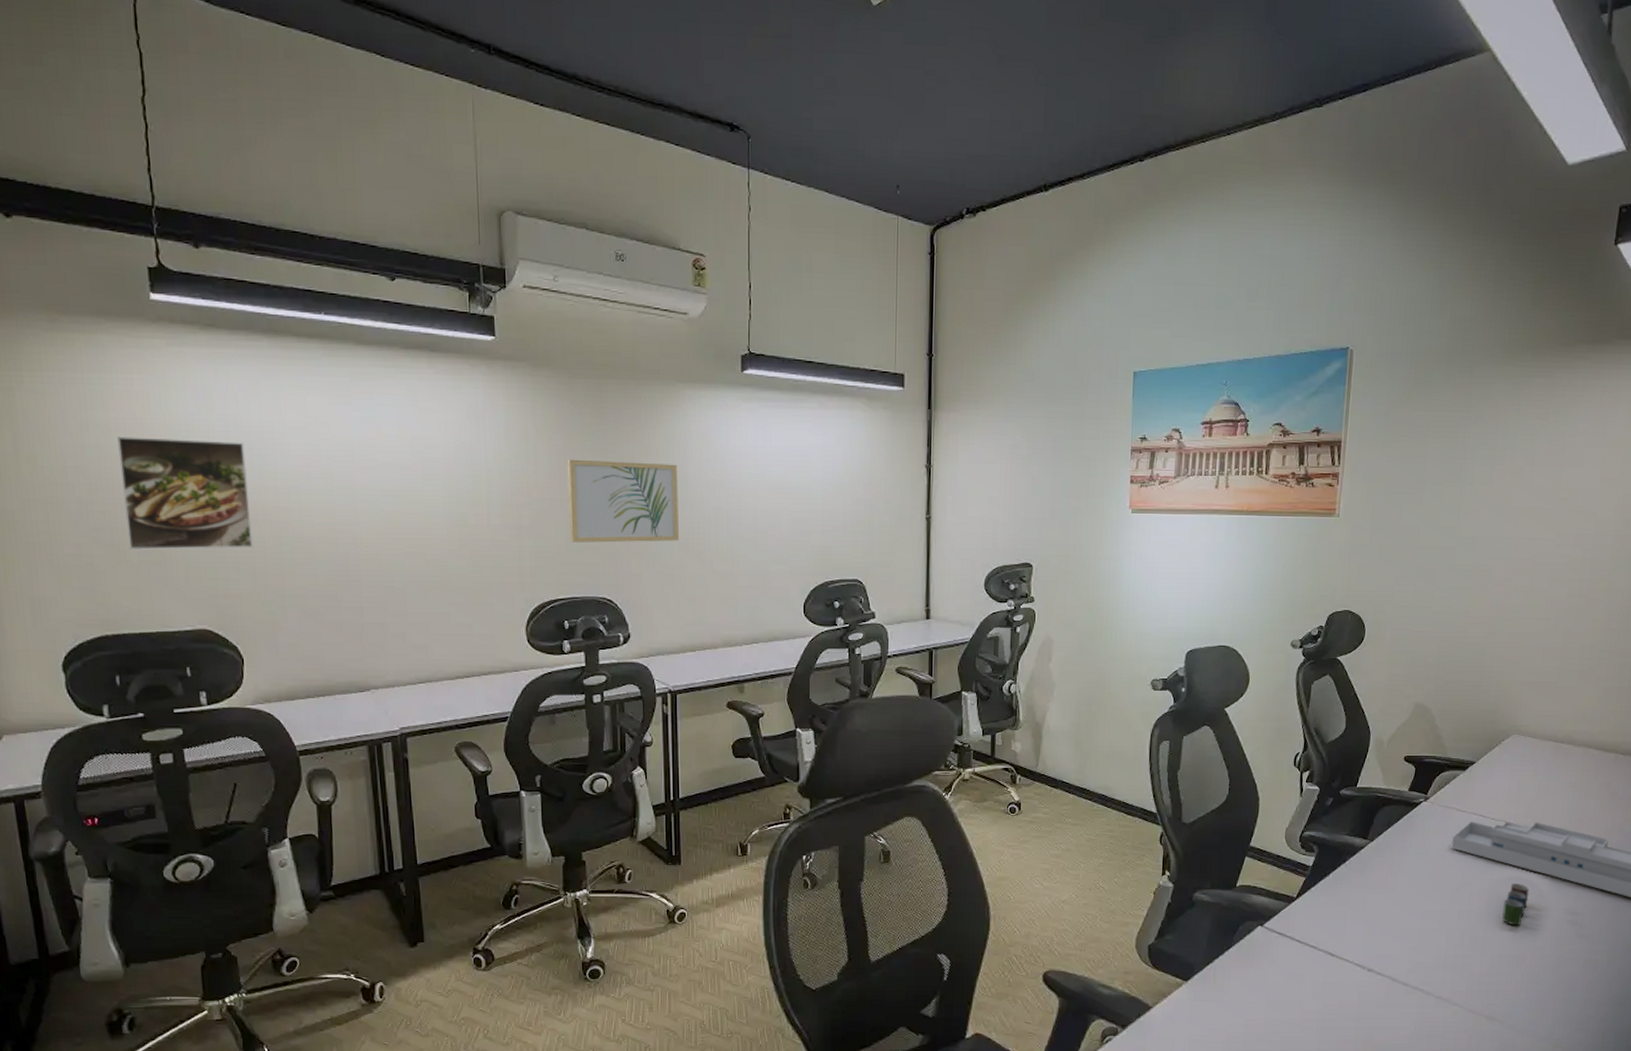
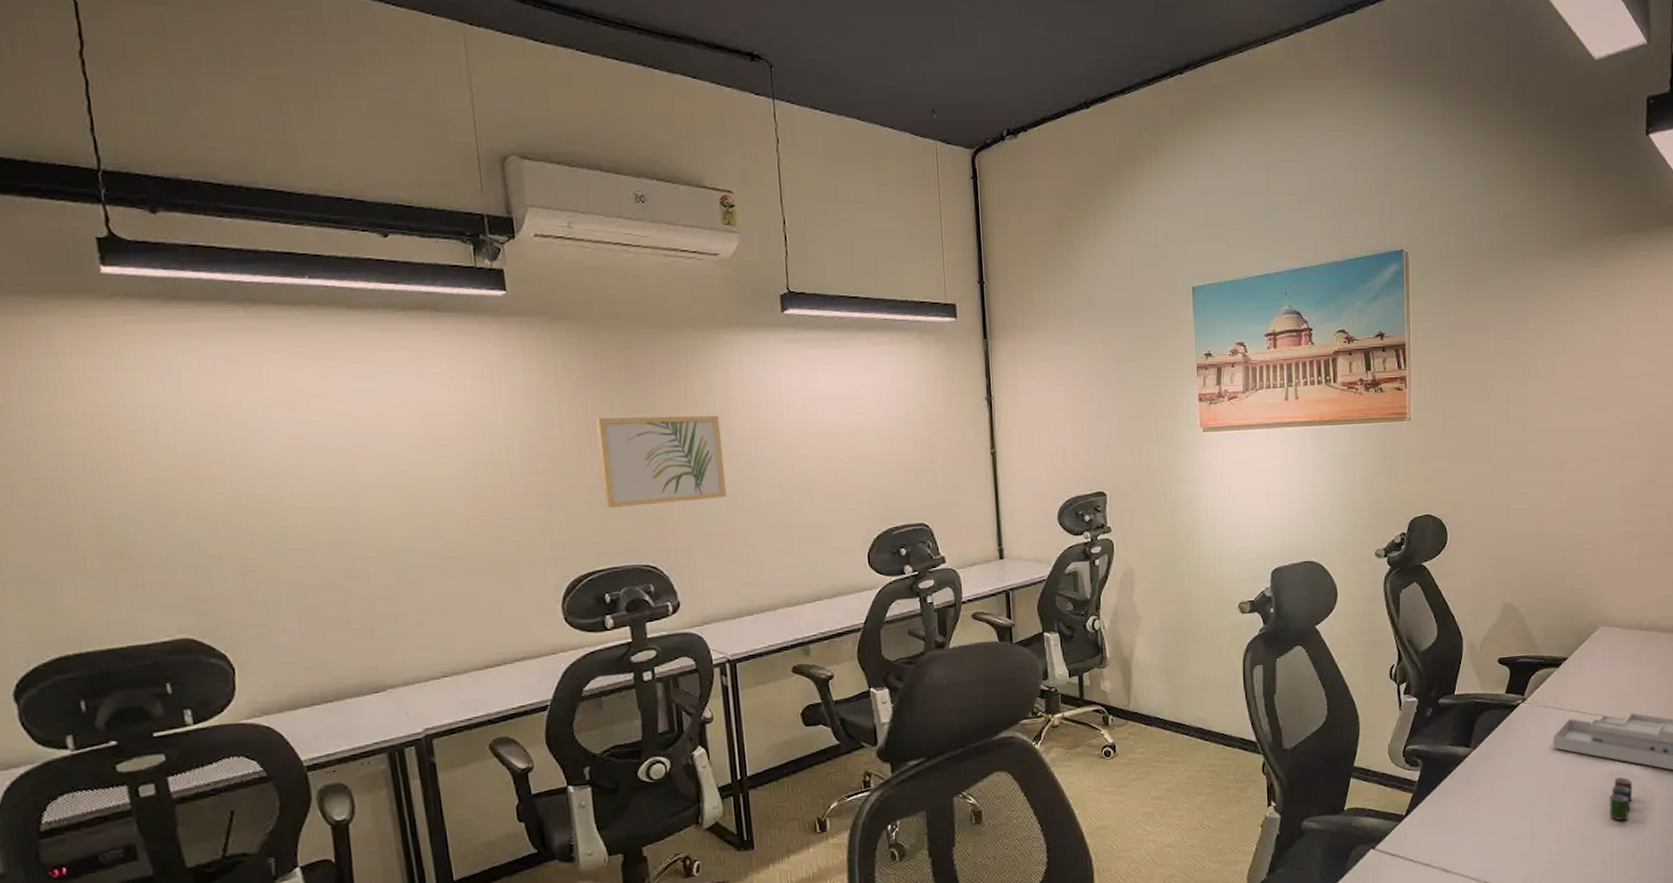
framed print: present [117,436,253,550] -> none [68,425,239,555]

